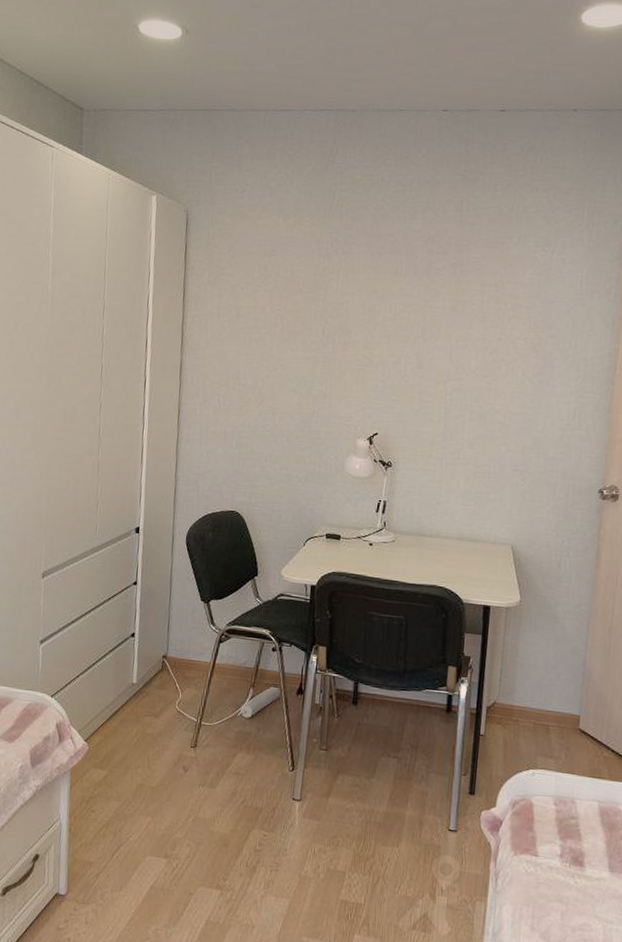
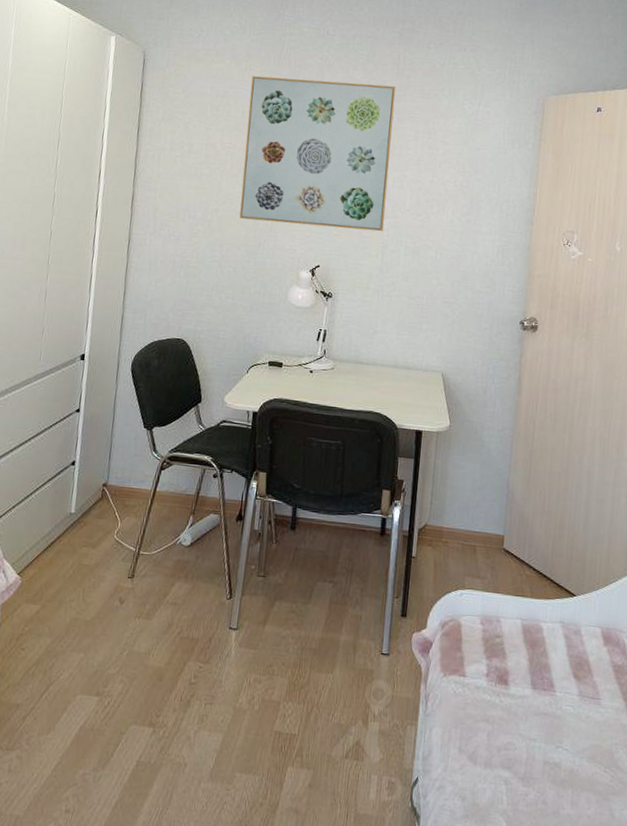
wall art: none [291,231,458,396] -> present [239,76,396,232]

